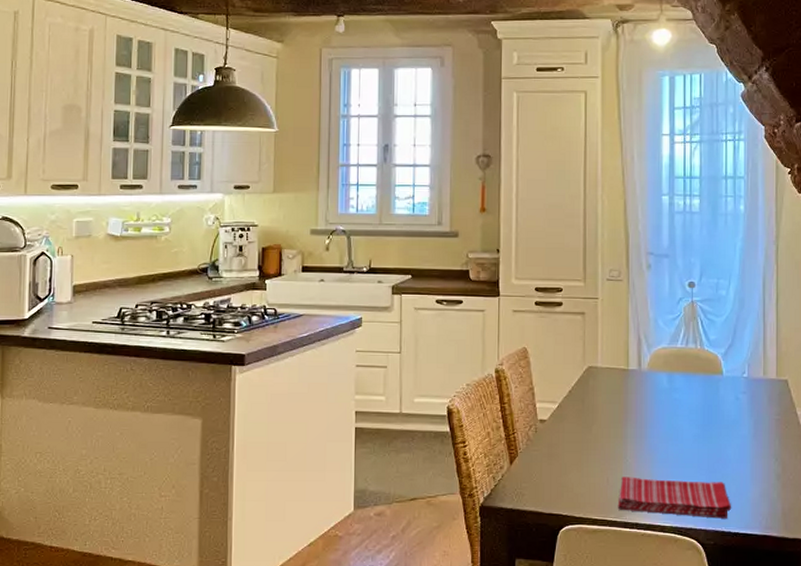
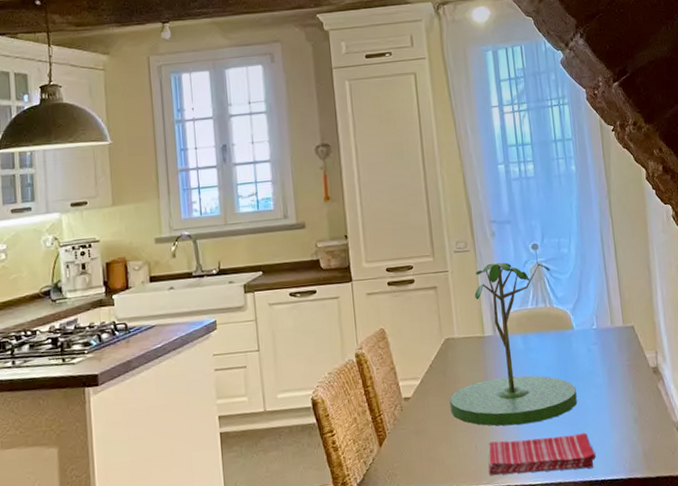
plant: none [585,296,718,463] -> present [449,262,577,426]

